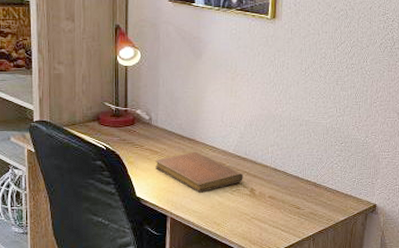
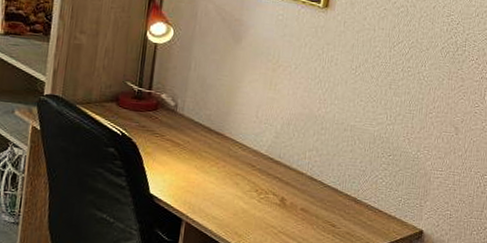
notebook: present [155,152,243,193] -> none [175,148,274,197]

